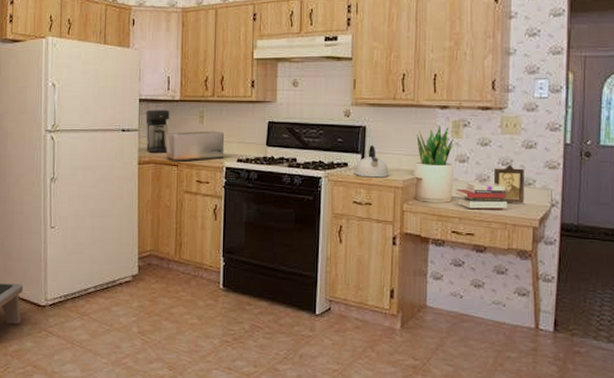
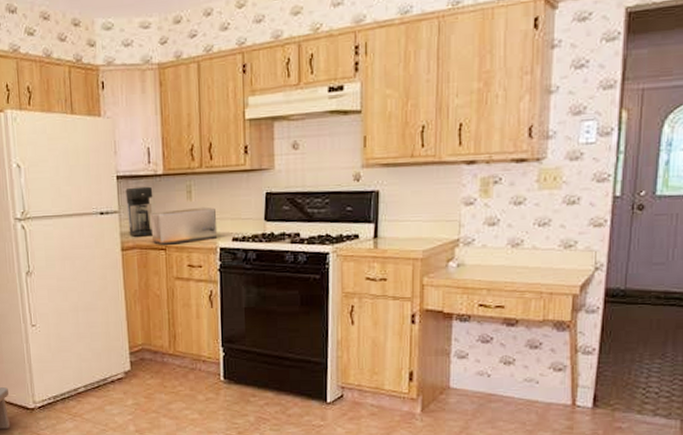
kettle: present [354,145,389,178] -> none [366,212,406,250]
planter: present [413,126,455,203] -> none [434,185,483,274]
books: present [456,182,508,210] -> none [484,247,544,279]
photo frame: present [494,164,525,203] -> none [529,224,565,269]

